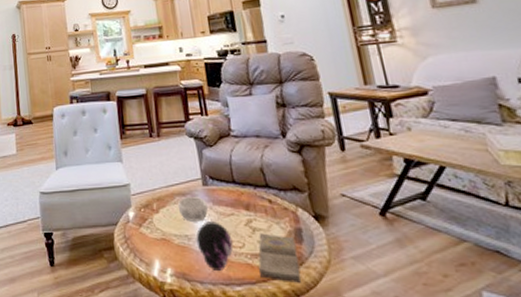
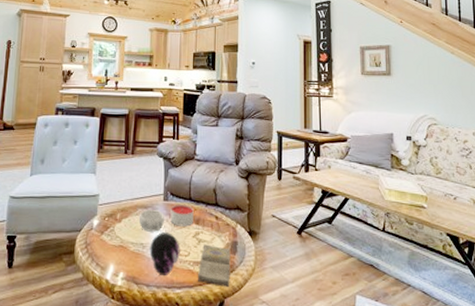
candle: none [212,188,243,214] -> present [170,204,194,227]

